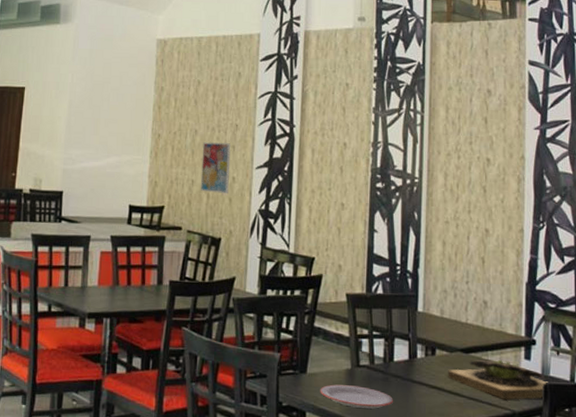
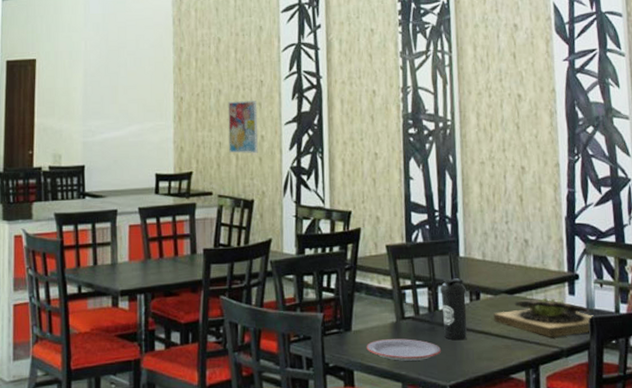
water bottle: none [397,331,422,393] -> present [440,278,467,341]

